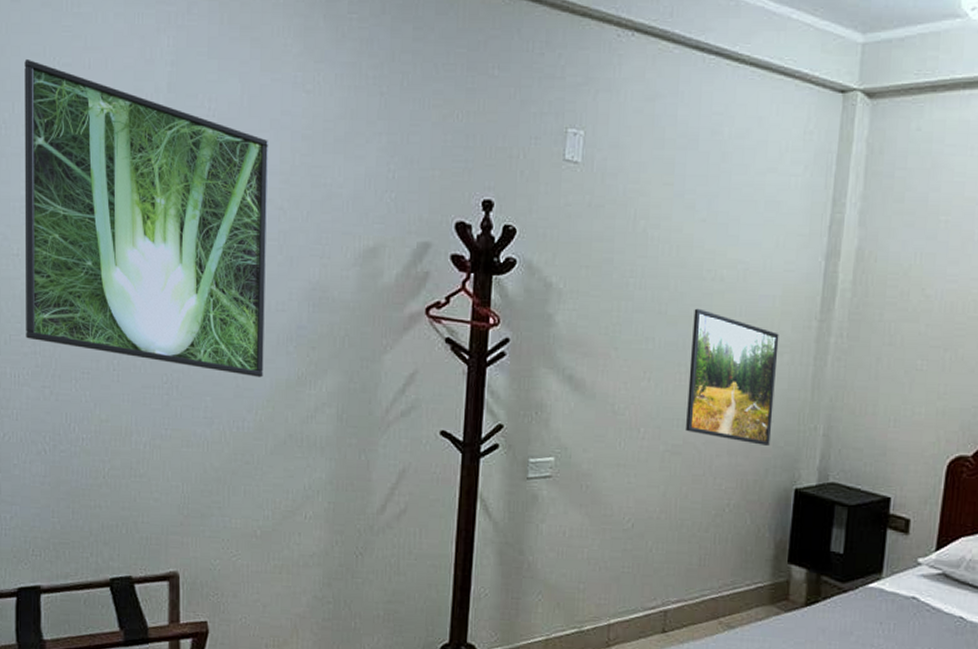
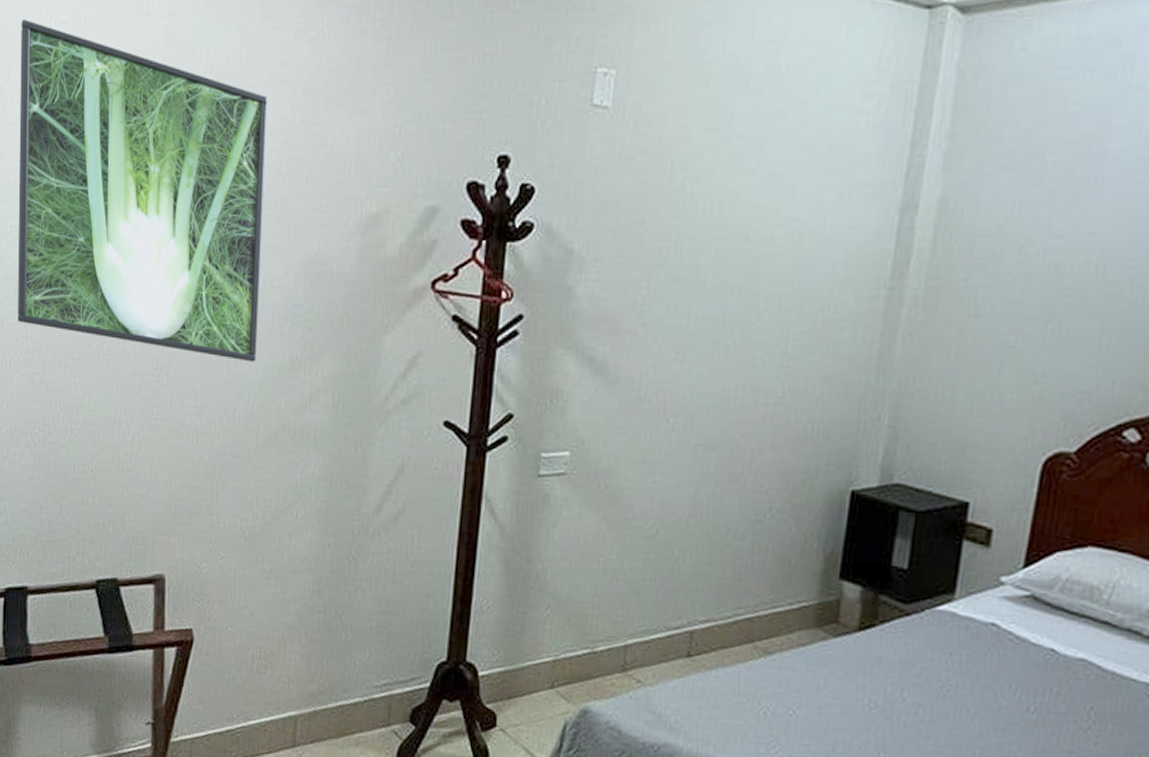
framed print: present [686,308,779,446] -> none [723,276,839,439]

